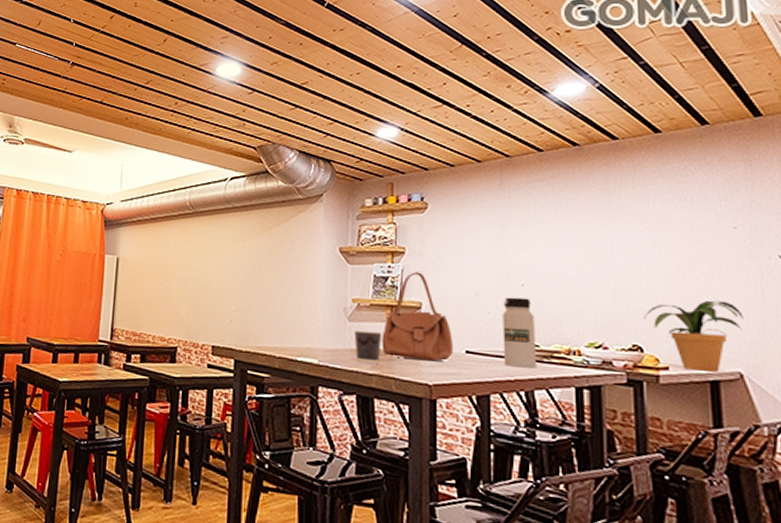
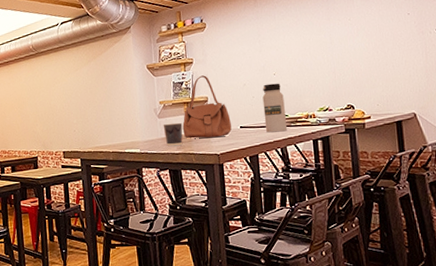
potted plant: present [644,300,744,374] -> none [354,66,415,117]

